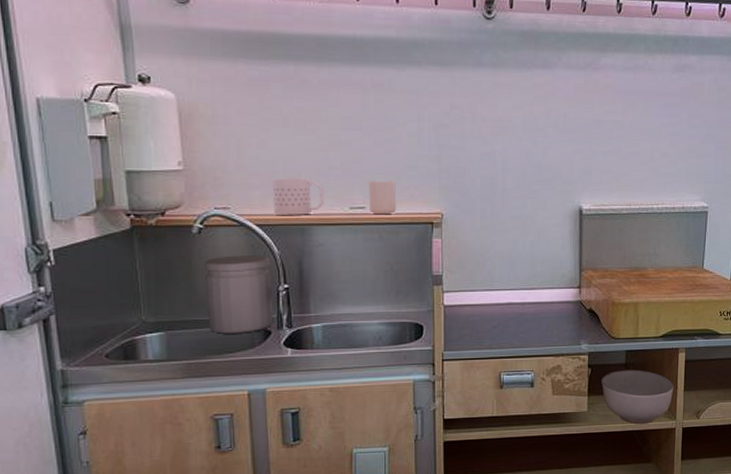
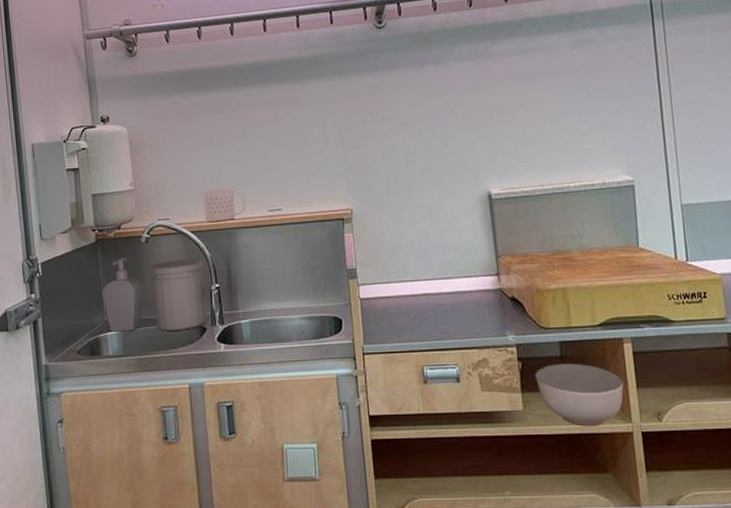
soap bottle: none [139,249,194,334] -> present [102,258,143,332]
cup: present [368,180,396,215] -> none [283,182,309,215]

